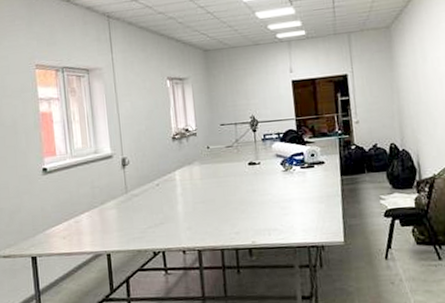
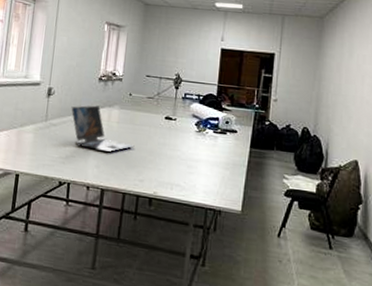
laptop: none [149,166,223,212] -> present [71,105,135,153]

